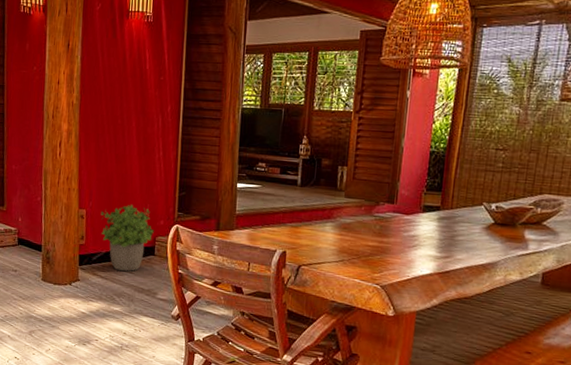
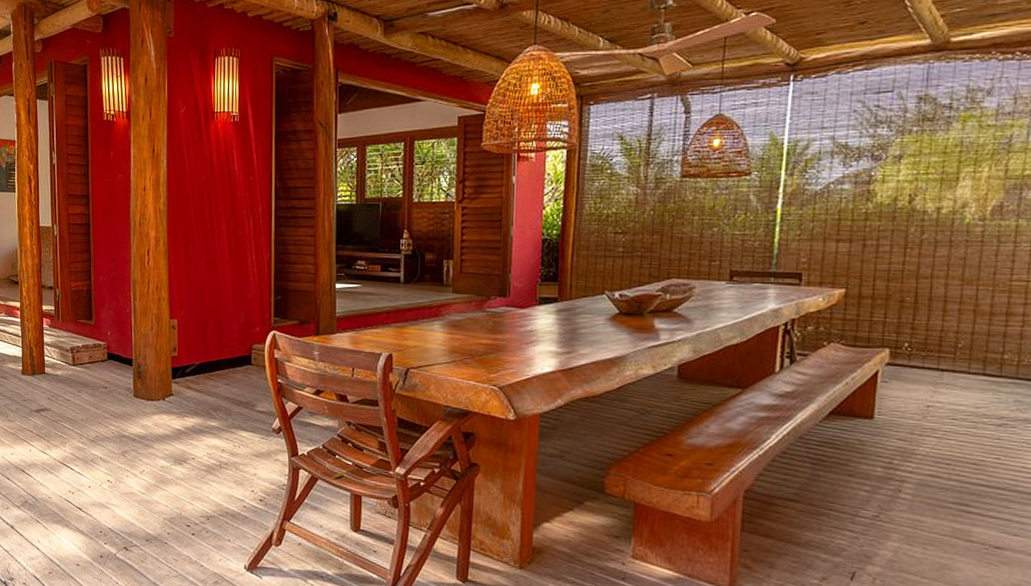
potted plant: present [100,204,154,272] -> none [193,311,250,384]

